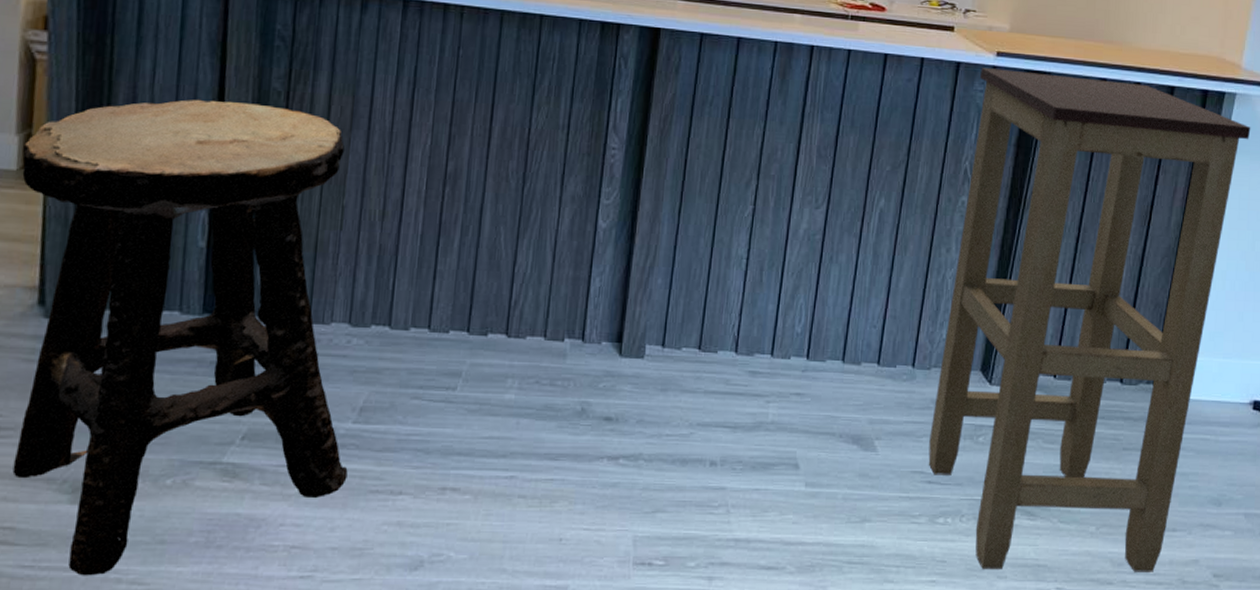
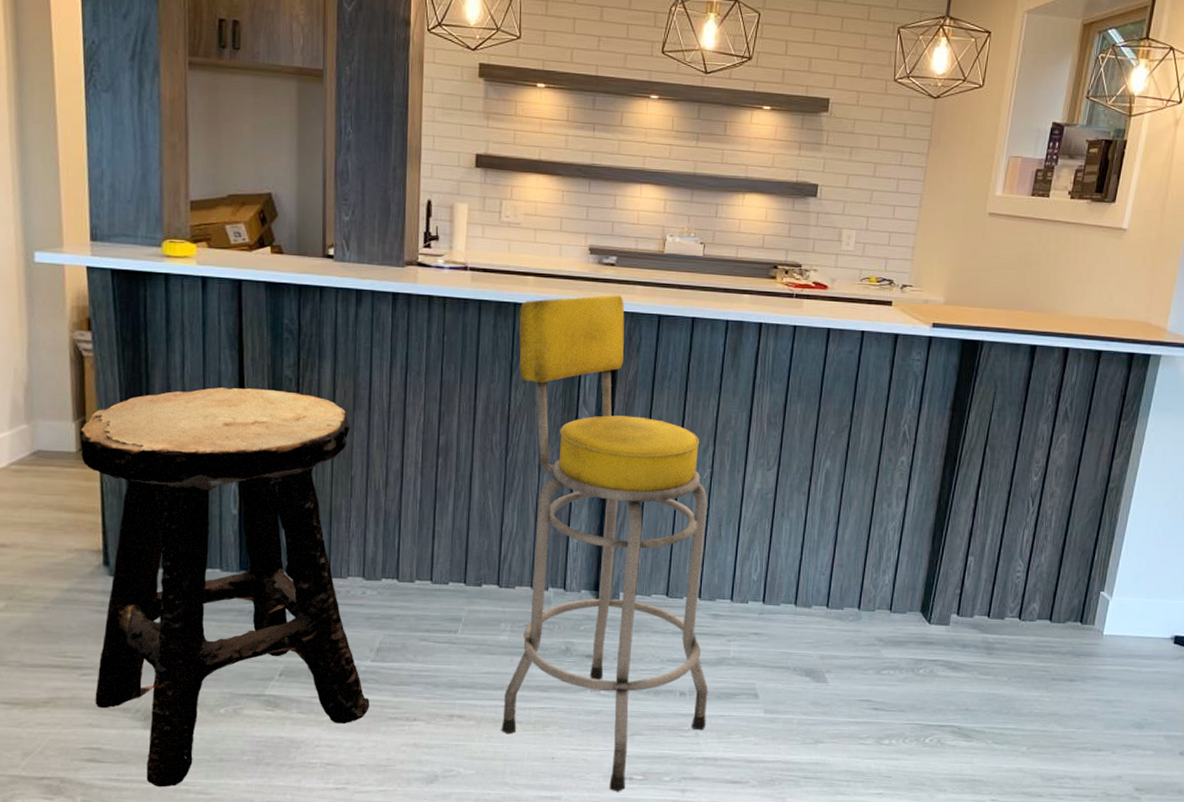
bar stool: none [501,9,748,580] -> present [501,295,708,792]
bar stool: present [928,68,1251,572] -> none [874,339,1175,786]

